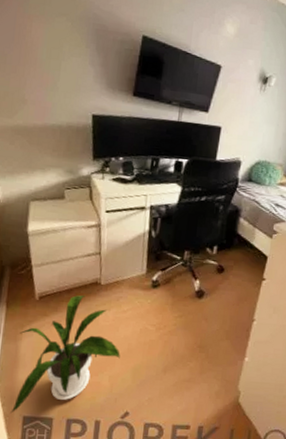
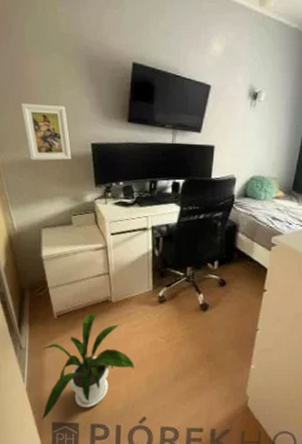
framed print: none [18,66,70,130] -> present [20,103,72,161]

